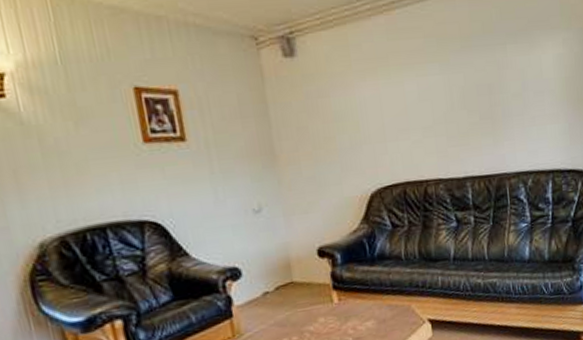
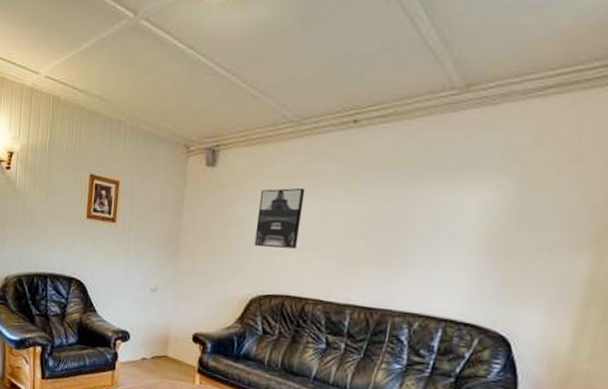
wall art: none [353,66,404,138] -> present [254,187,305,249]

